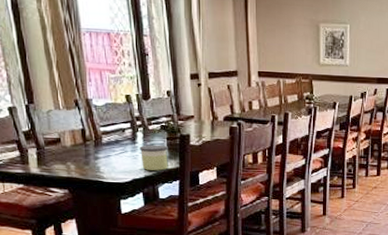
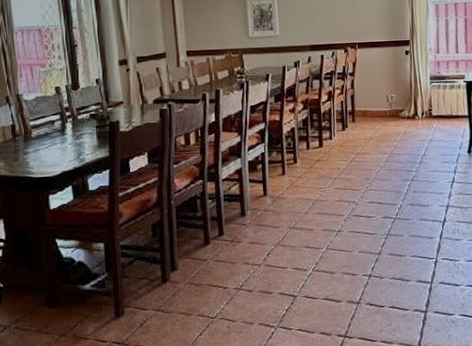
candle: present [139,144,168,171] -> none [68,134,98,162]

